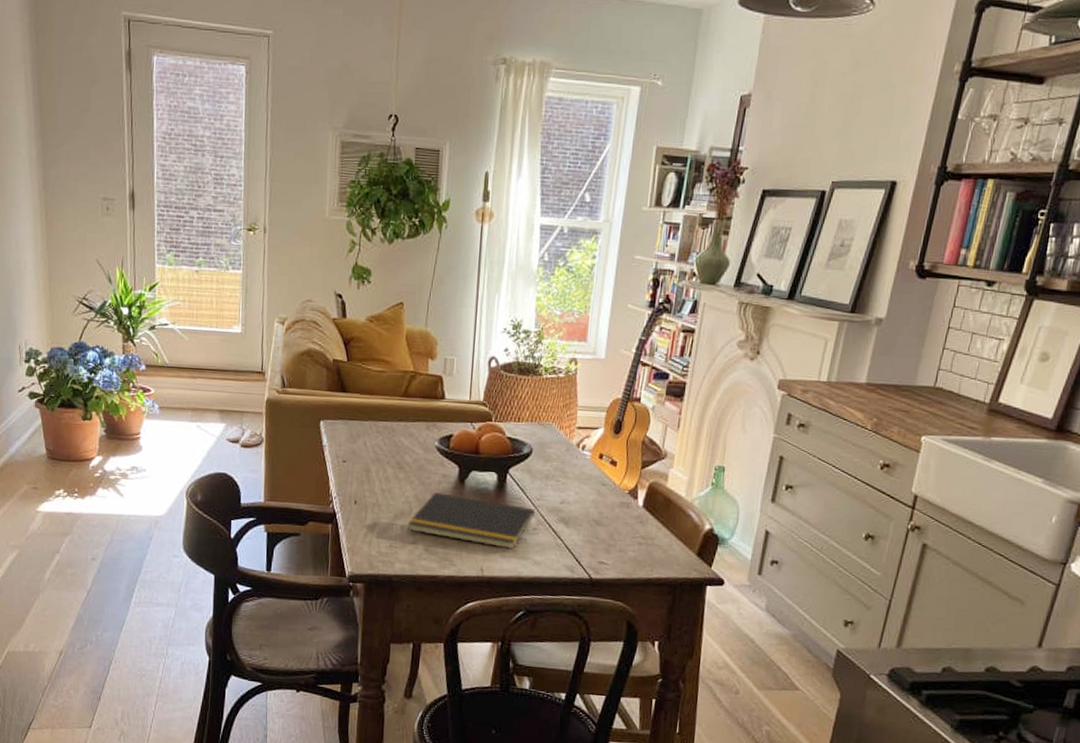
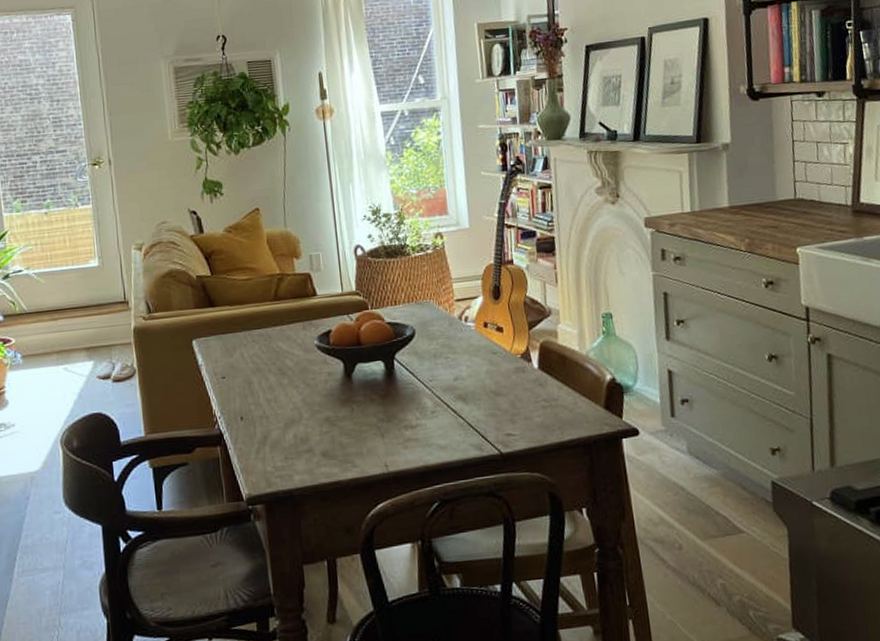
notepad: present [407,492,535,550] -> none [300,390,430,439]

